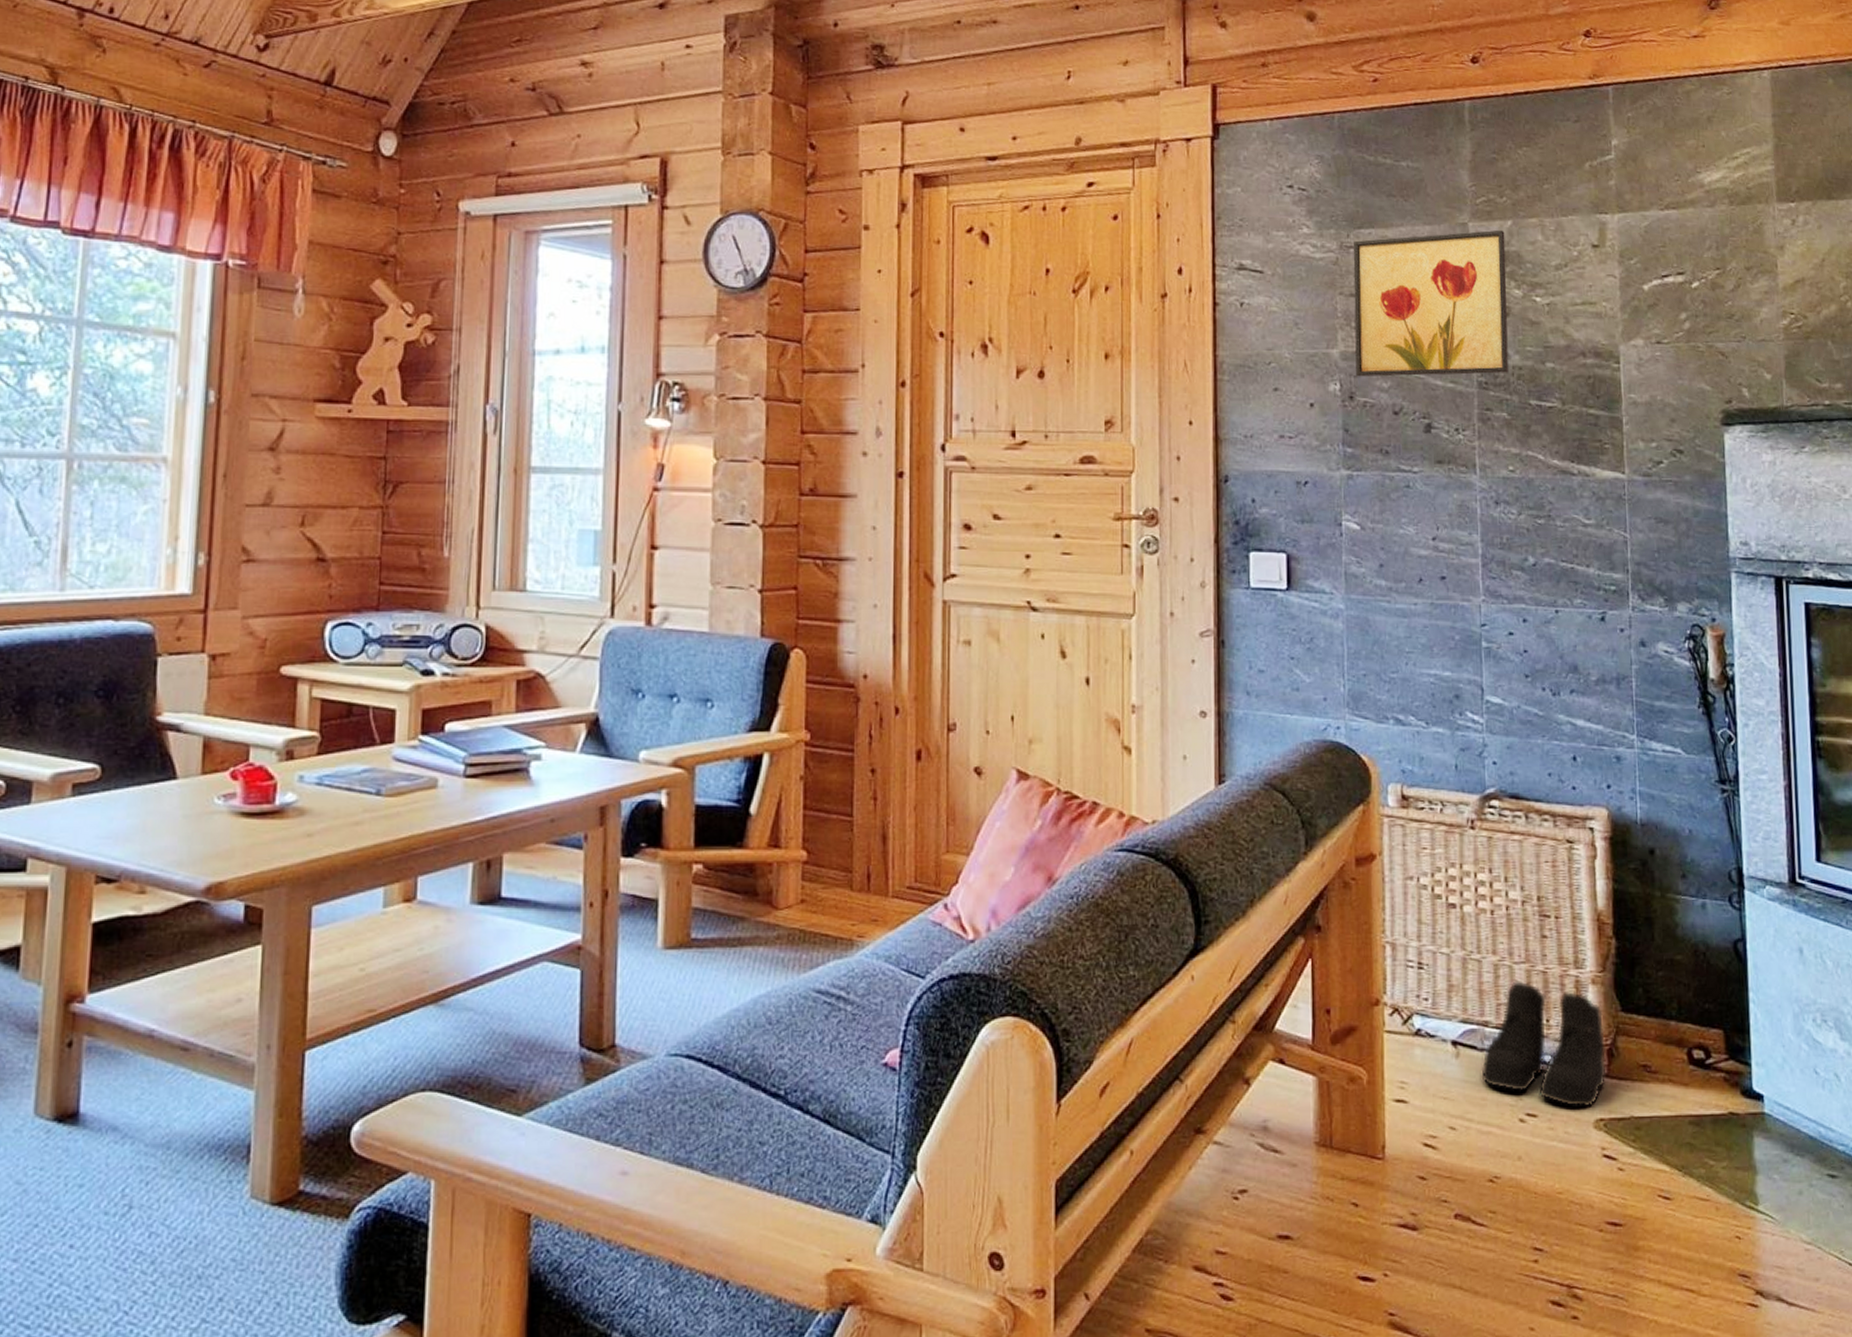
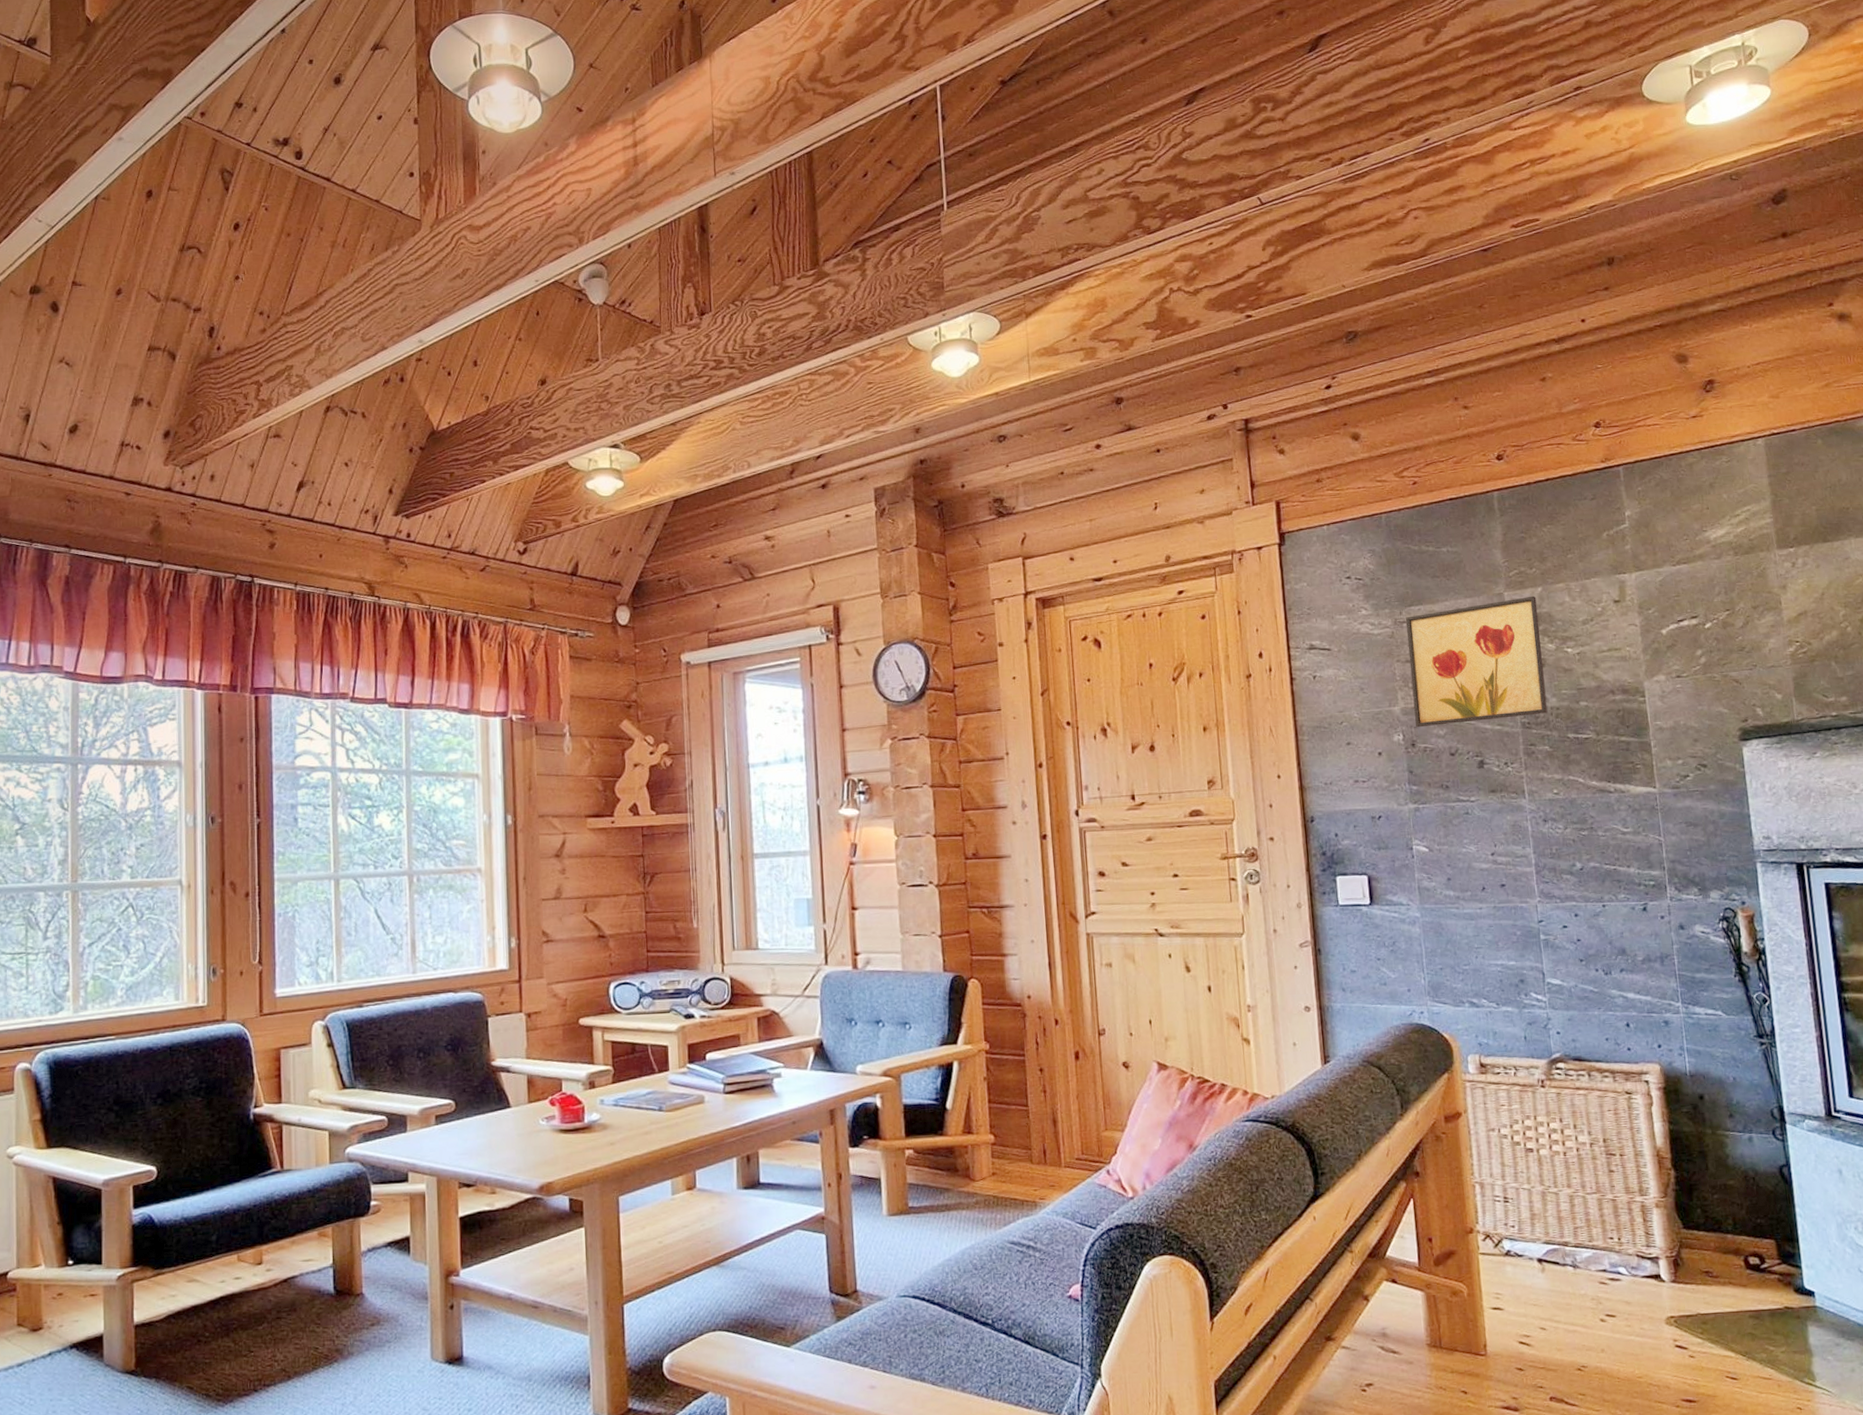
boots: present [1481,981,1607,1108] -> none [1564,1208,1674,1308]

